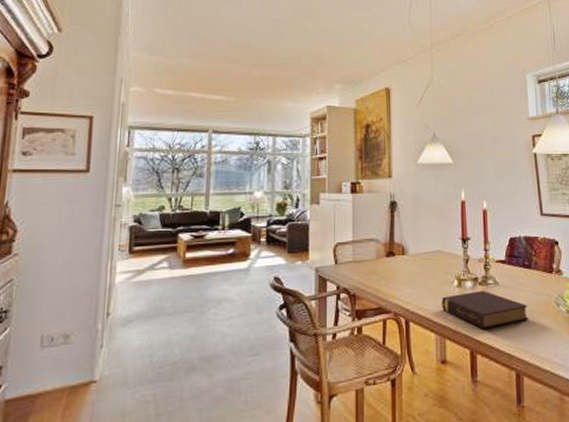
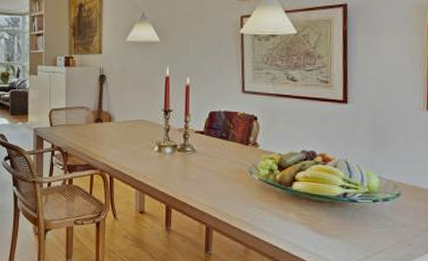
book: present [442,290,529,329] -> none [143,156,223,189]

